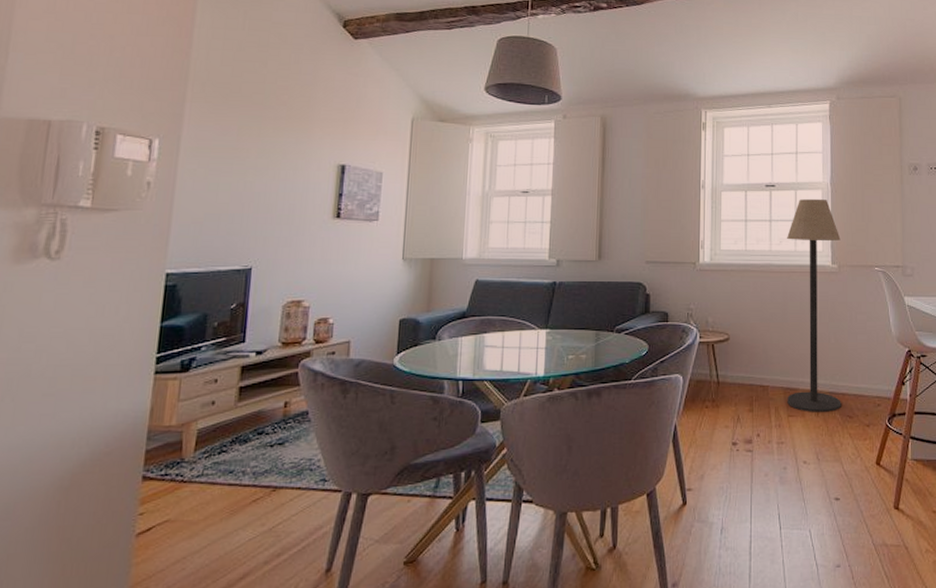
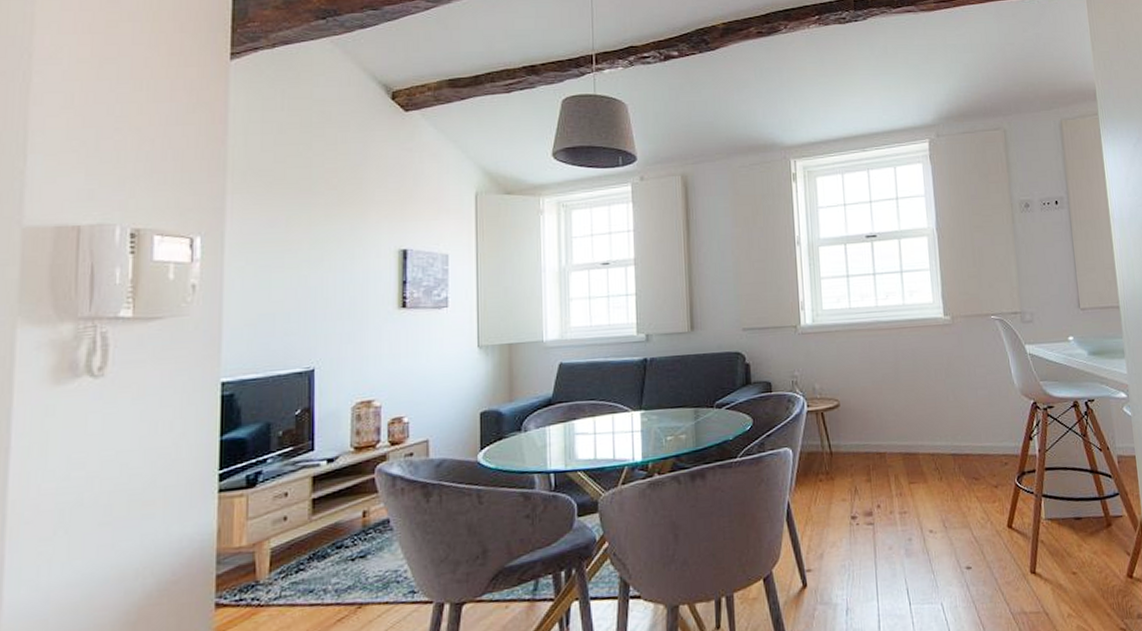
floor lamp: present [787,199,841,412] -> none [893,247,966,478]

